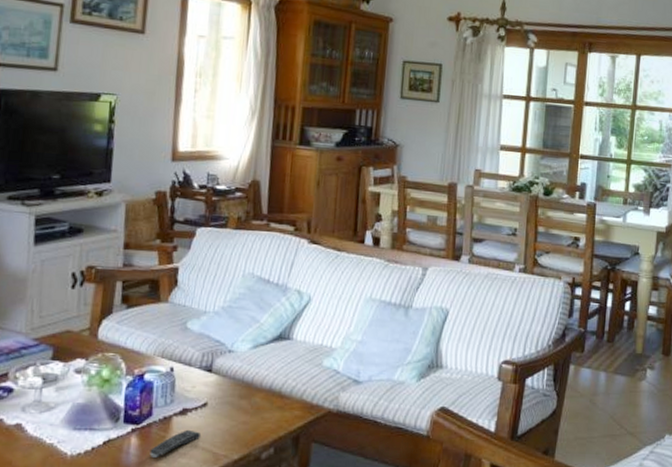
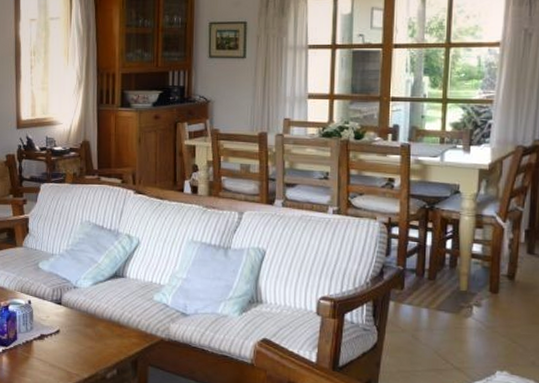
remote control: present [149,429,200,458] -> none [17,351,56,374]

